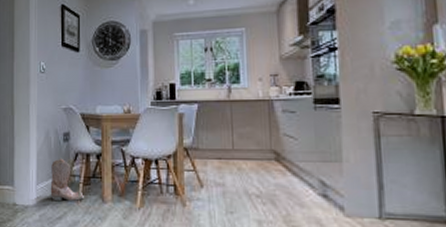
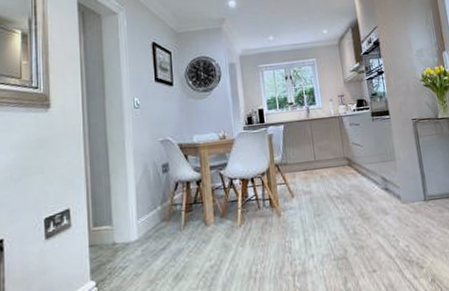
boots: present [50,158,84,201] -> none [151,189,187,232]

